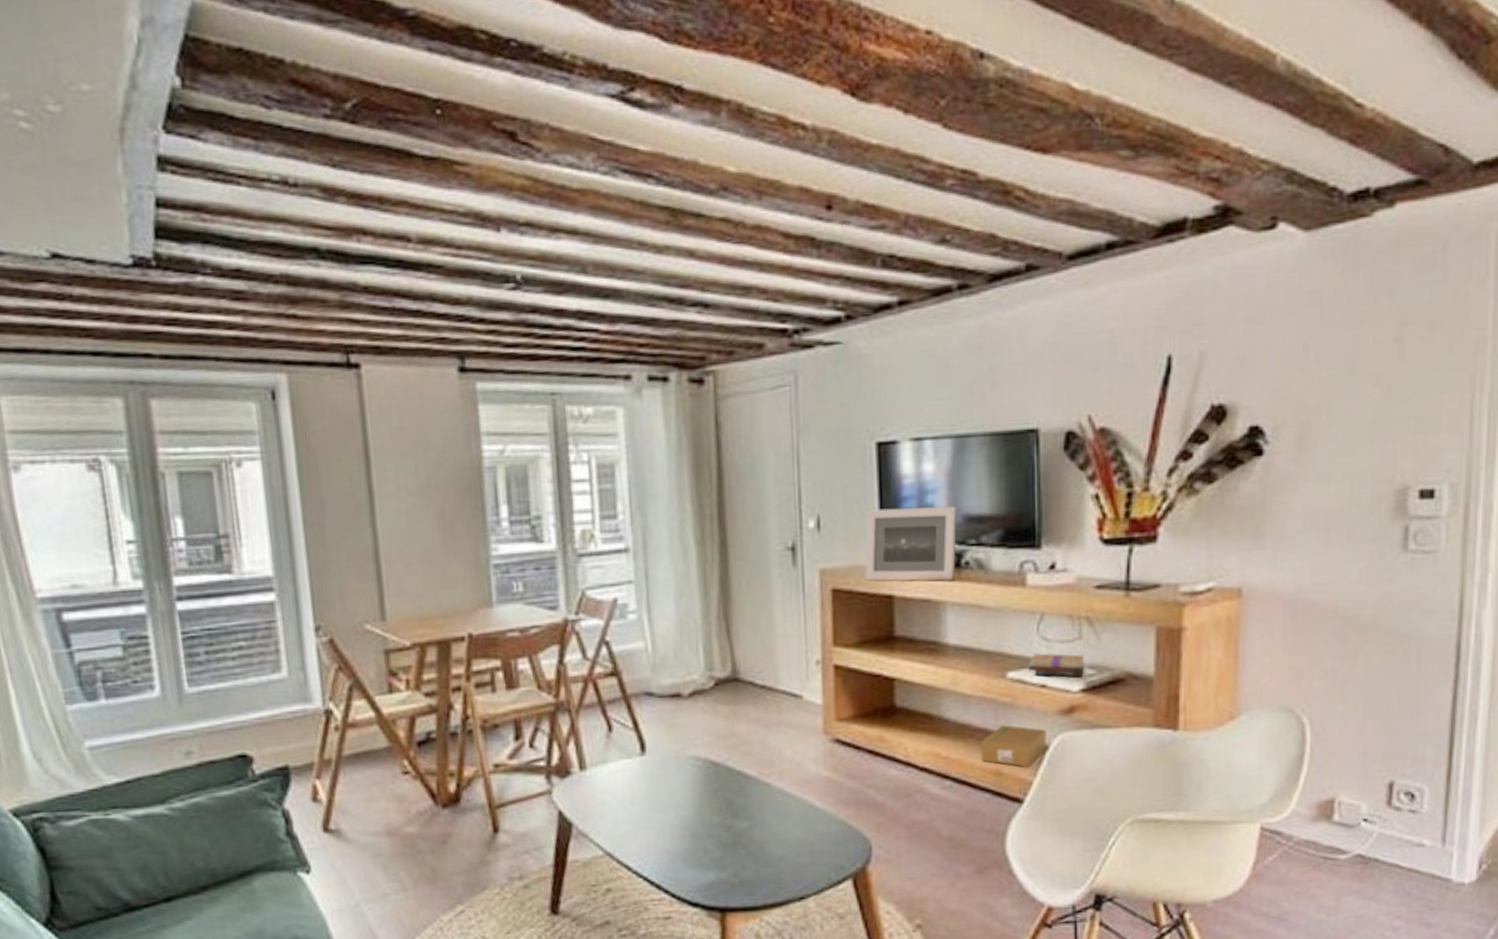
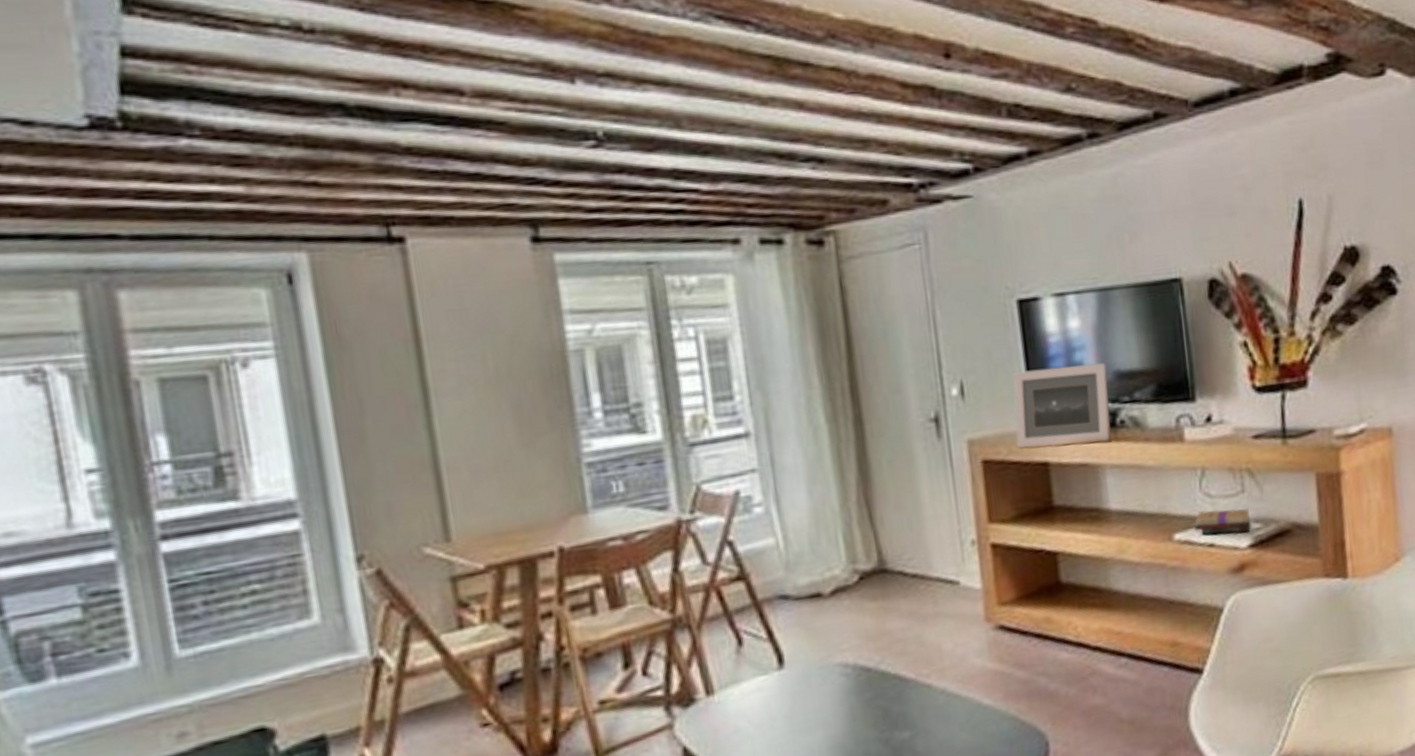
box: present [980,725,1048,768] -> none [1153,590,1221,635]

